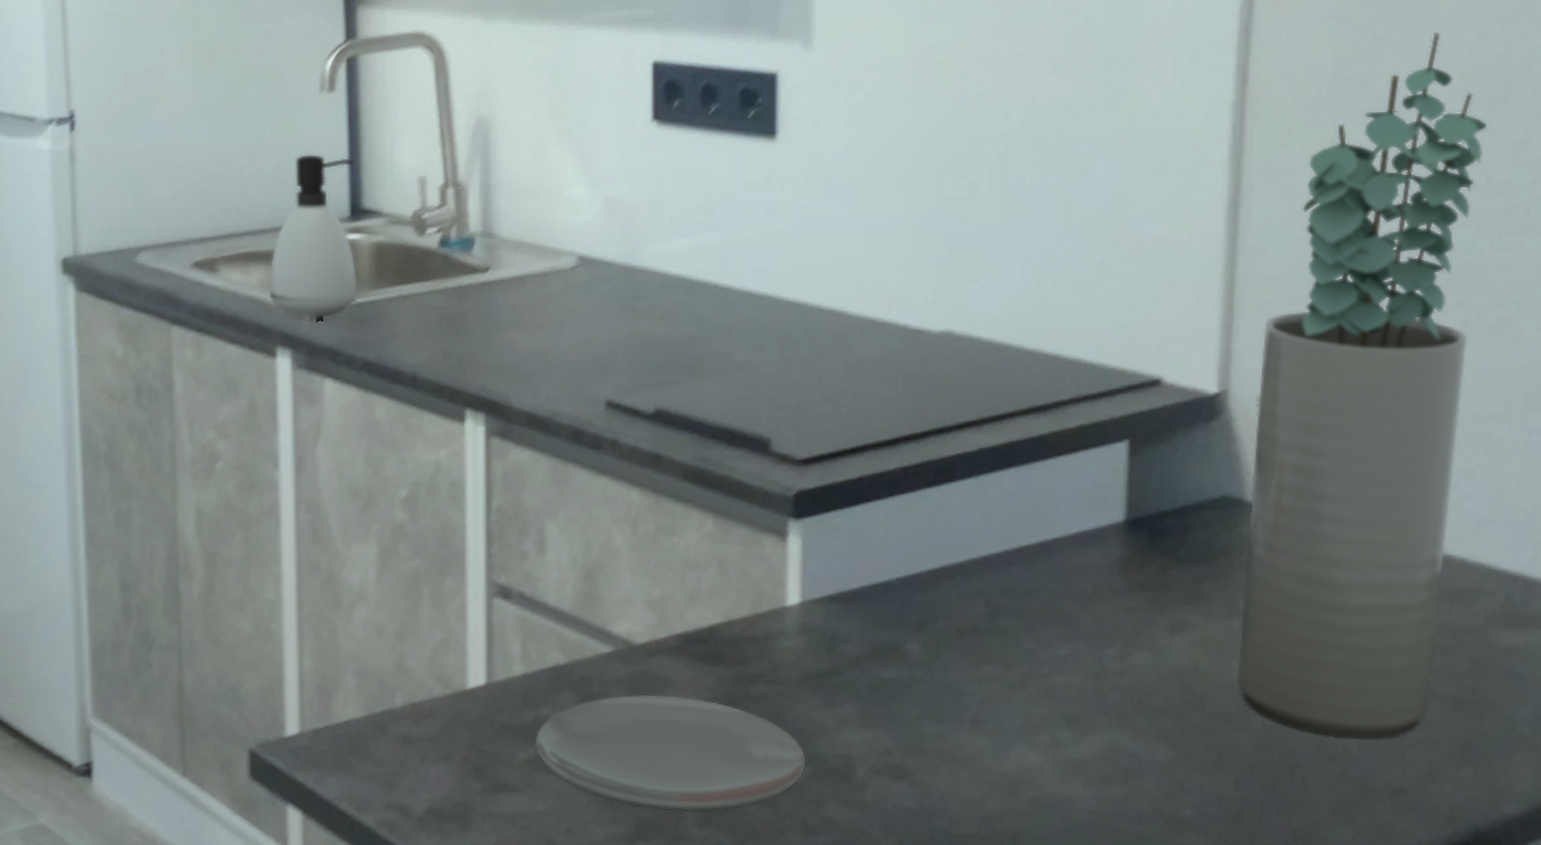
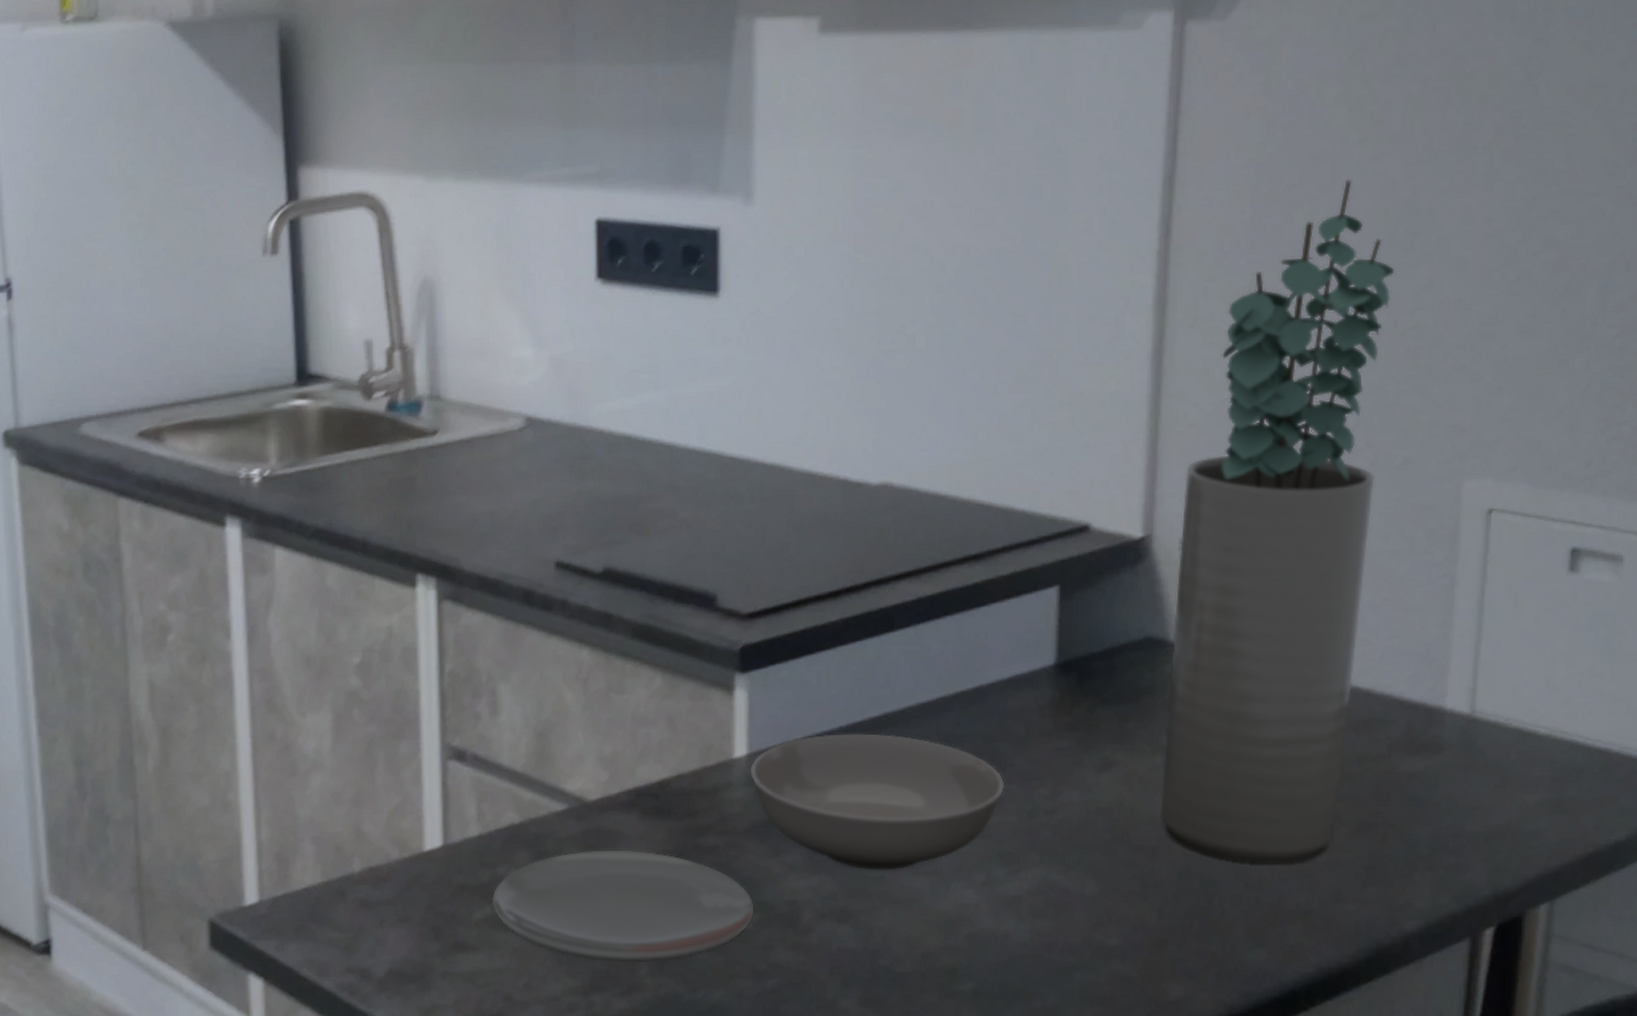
soap dispenser: present [269,153,359,319] -> none [215,318,308,487]
bowl: none [802,584,1071,728] -> present [749,733,1005,871]

